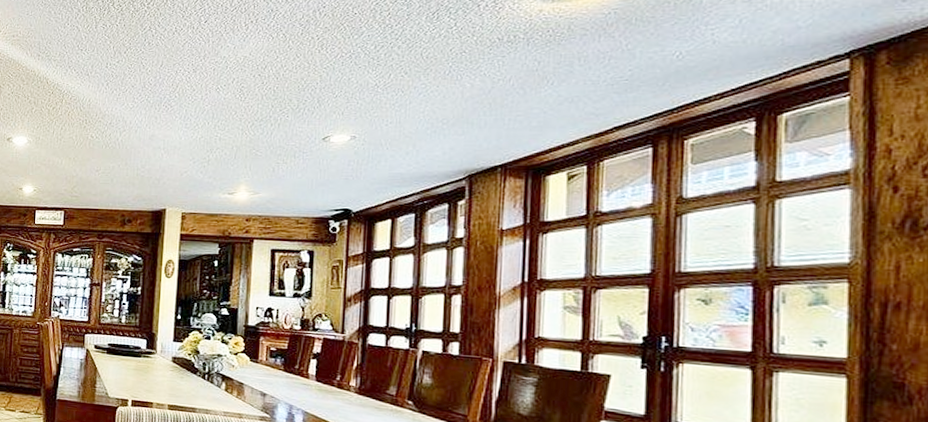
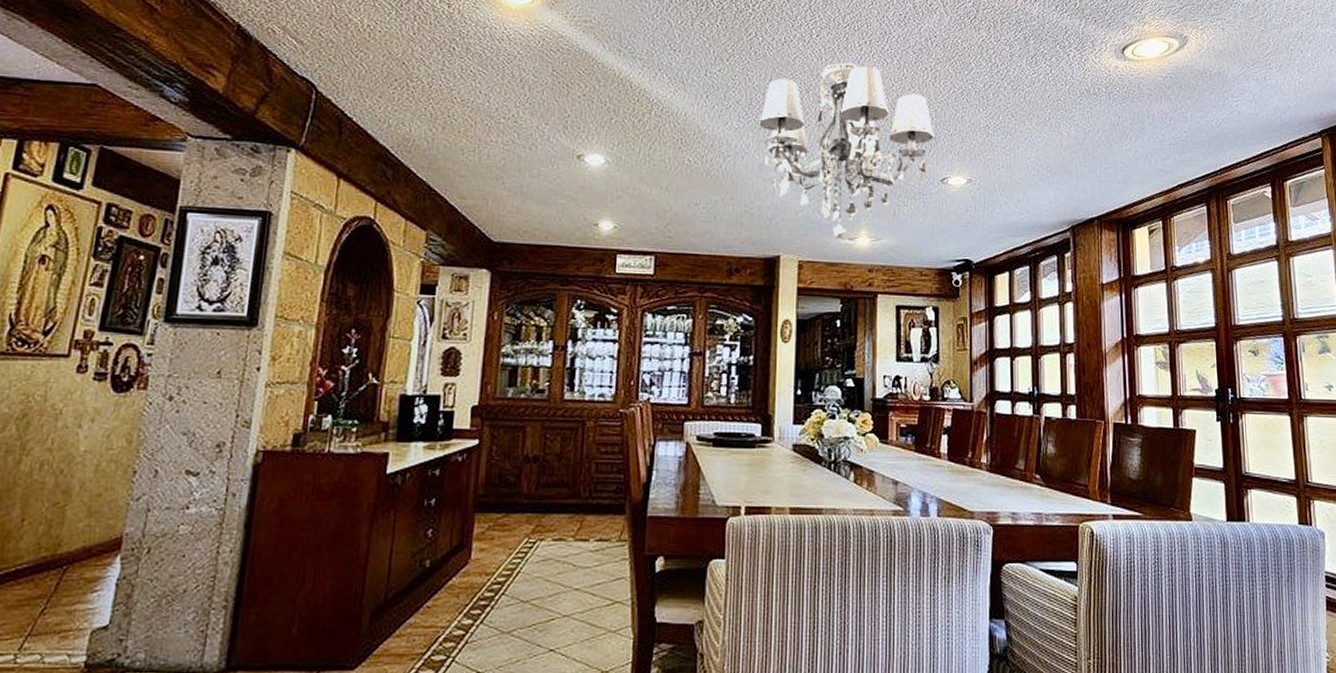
chandelier: none [151,42,319,194] -> present [759,62,935,240]

